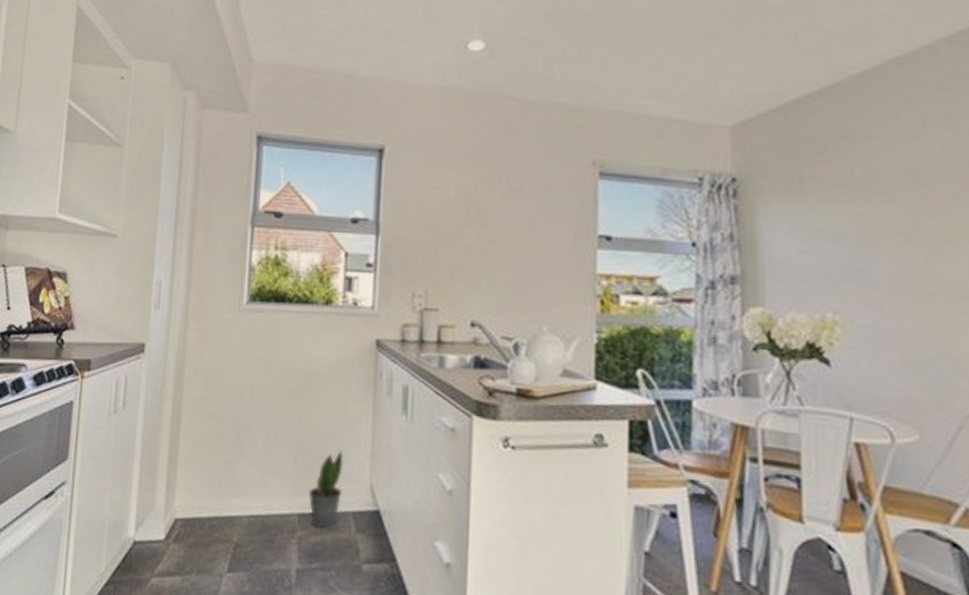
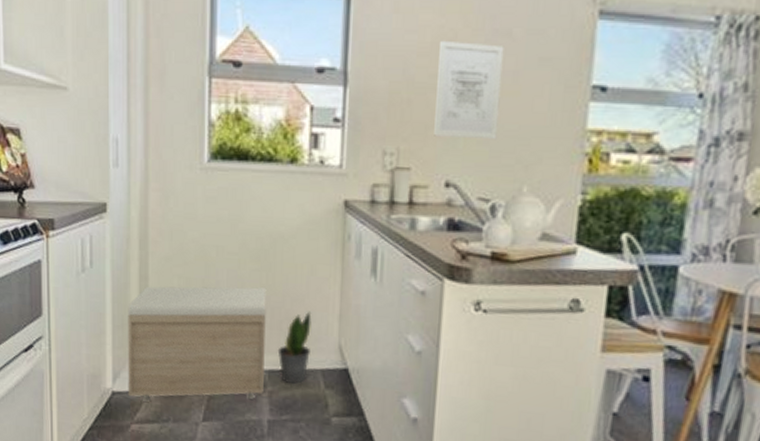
storage bench: none [150,426,299,552] -> present [128,286,267,402]
wall art: none [459,195,519,284] -> present [434,40,505,140]

